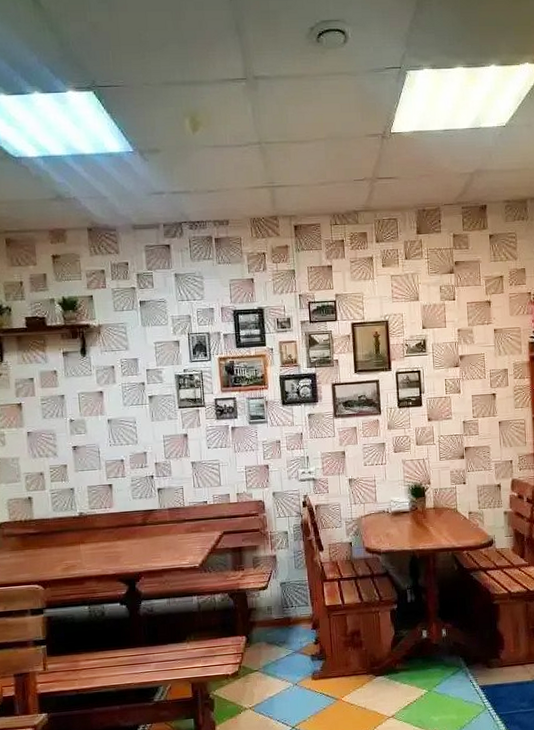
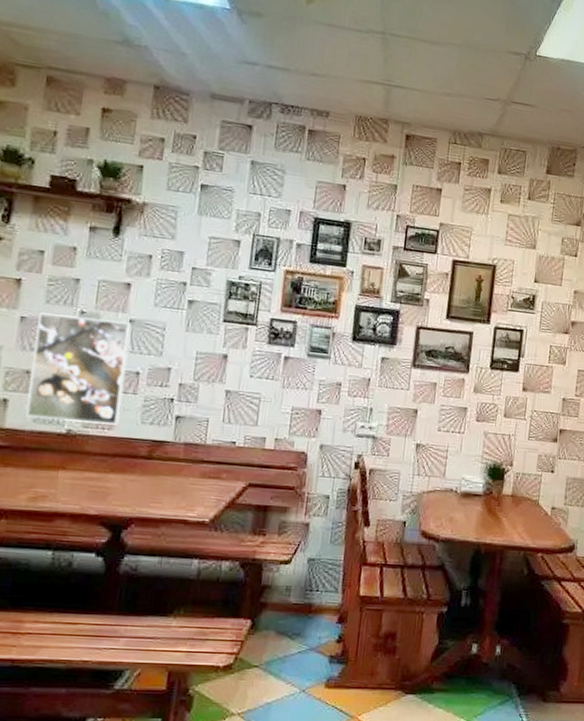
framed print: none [40,422,117,508] -> present [26,312,132,425]

